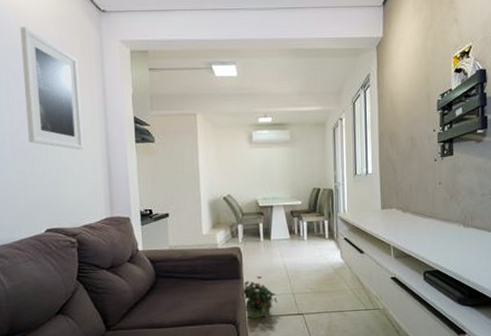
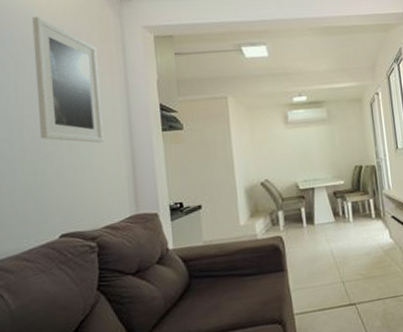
potted plant: present [241,275,278,319] -> none [286,265,327,316]

